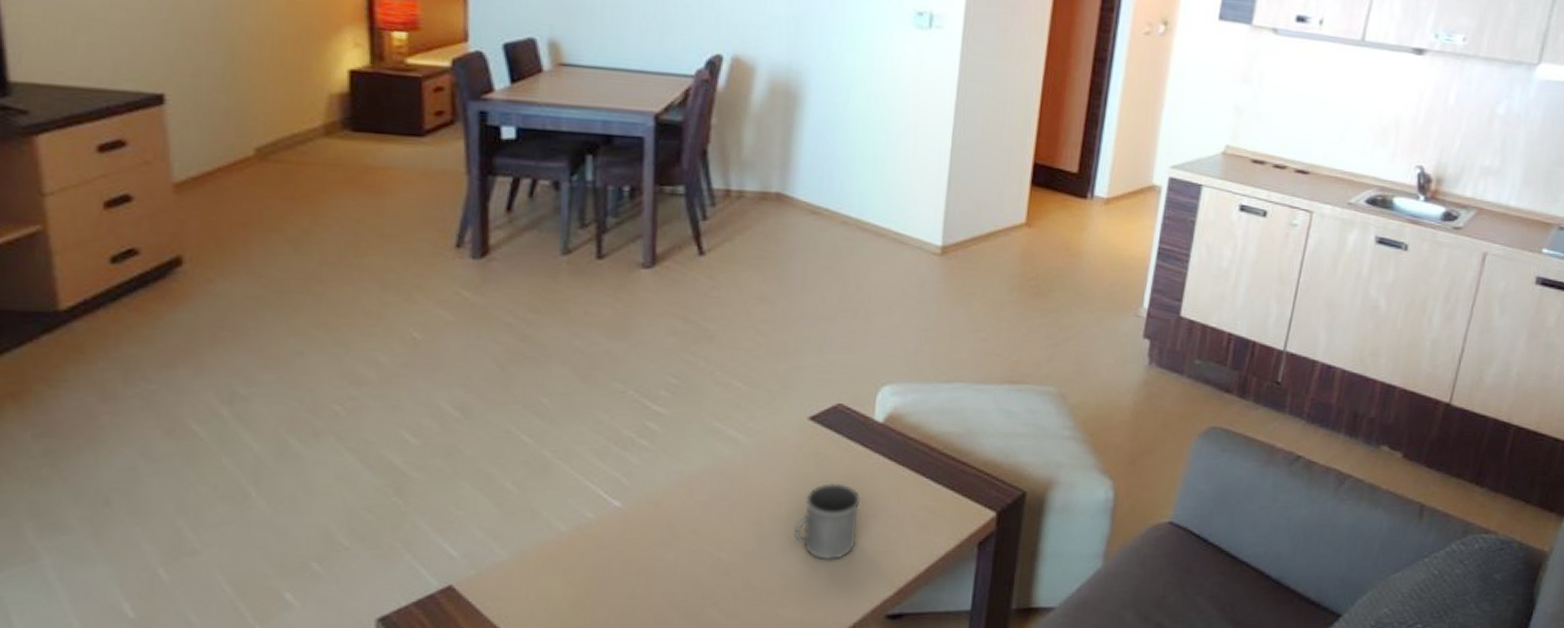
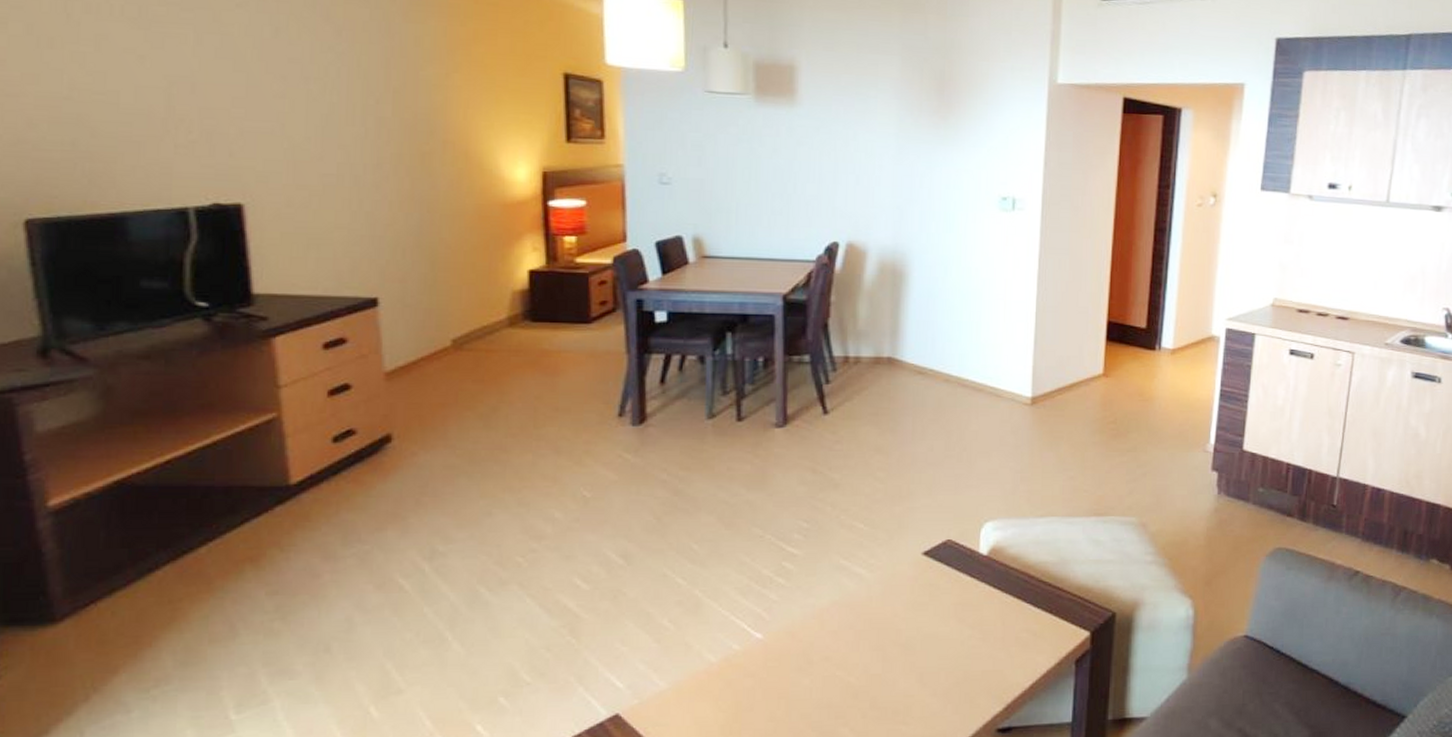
mug: present [792,483,861,561] -> none [911,611,971,681]

